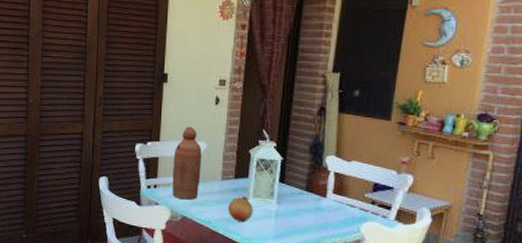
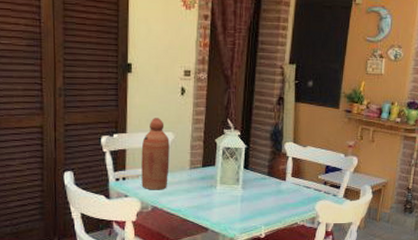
fruit: present [228,195,253,221] -> none [197,183,221,208]

